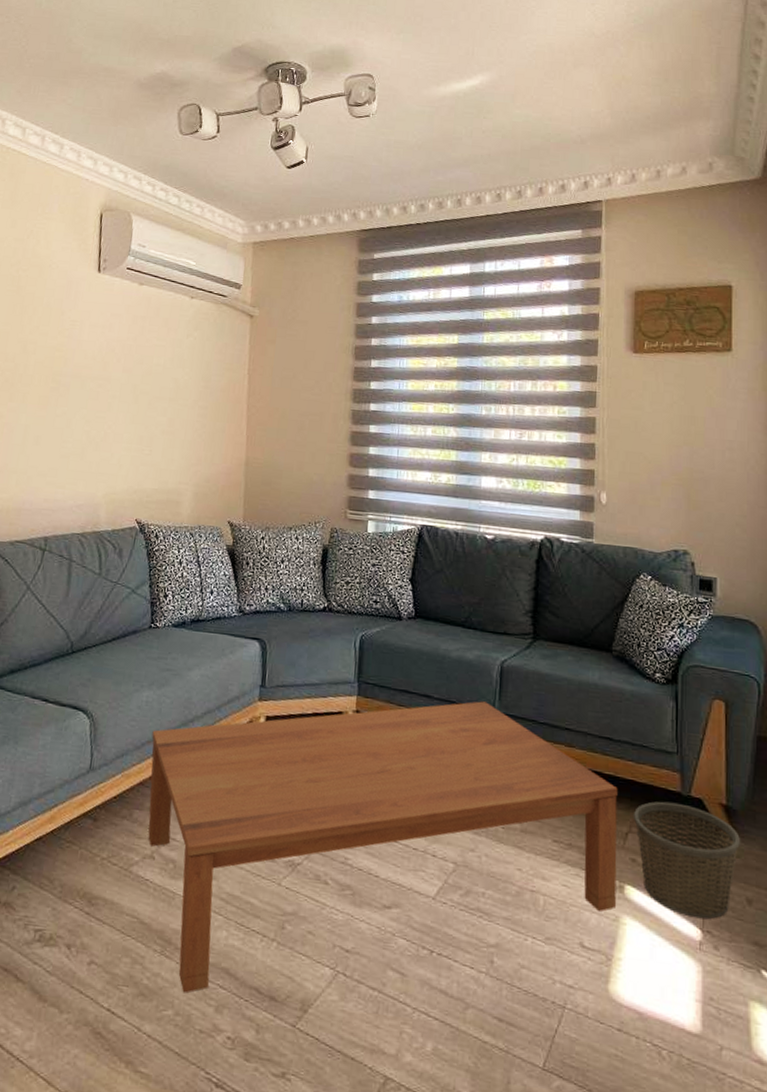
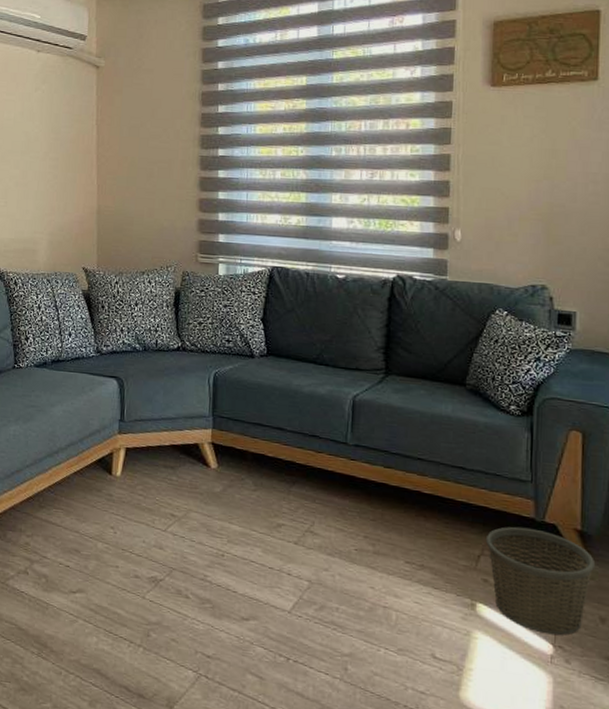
coffee table: present [148,701,618,993] -> none [20,433,470,689]

